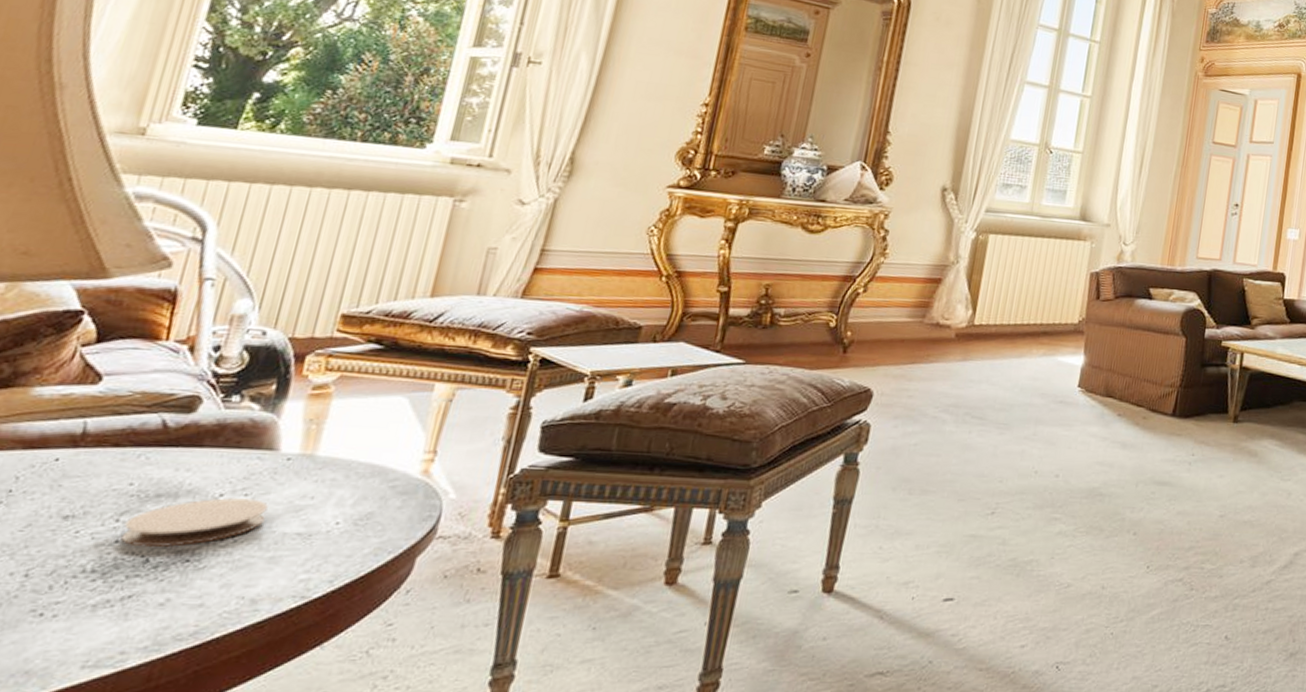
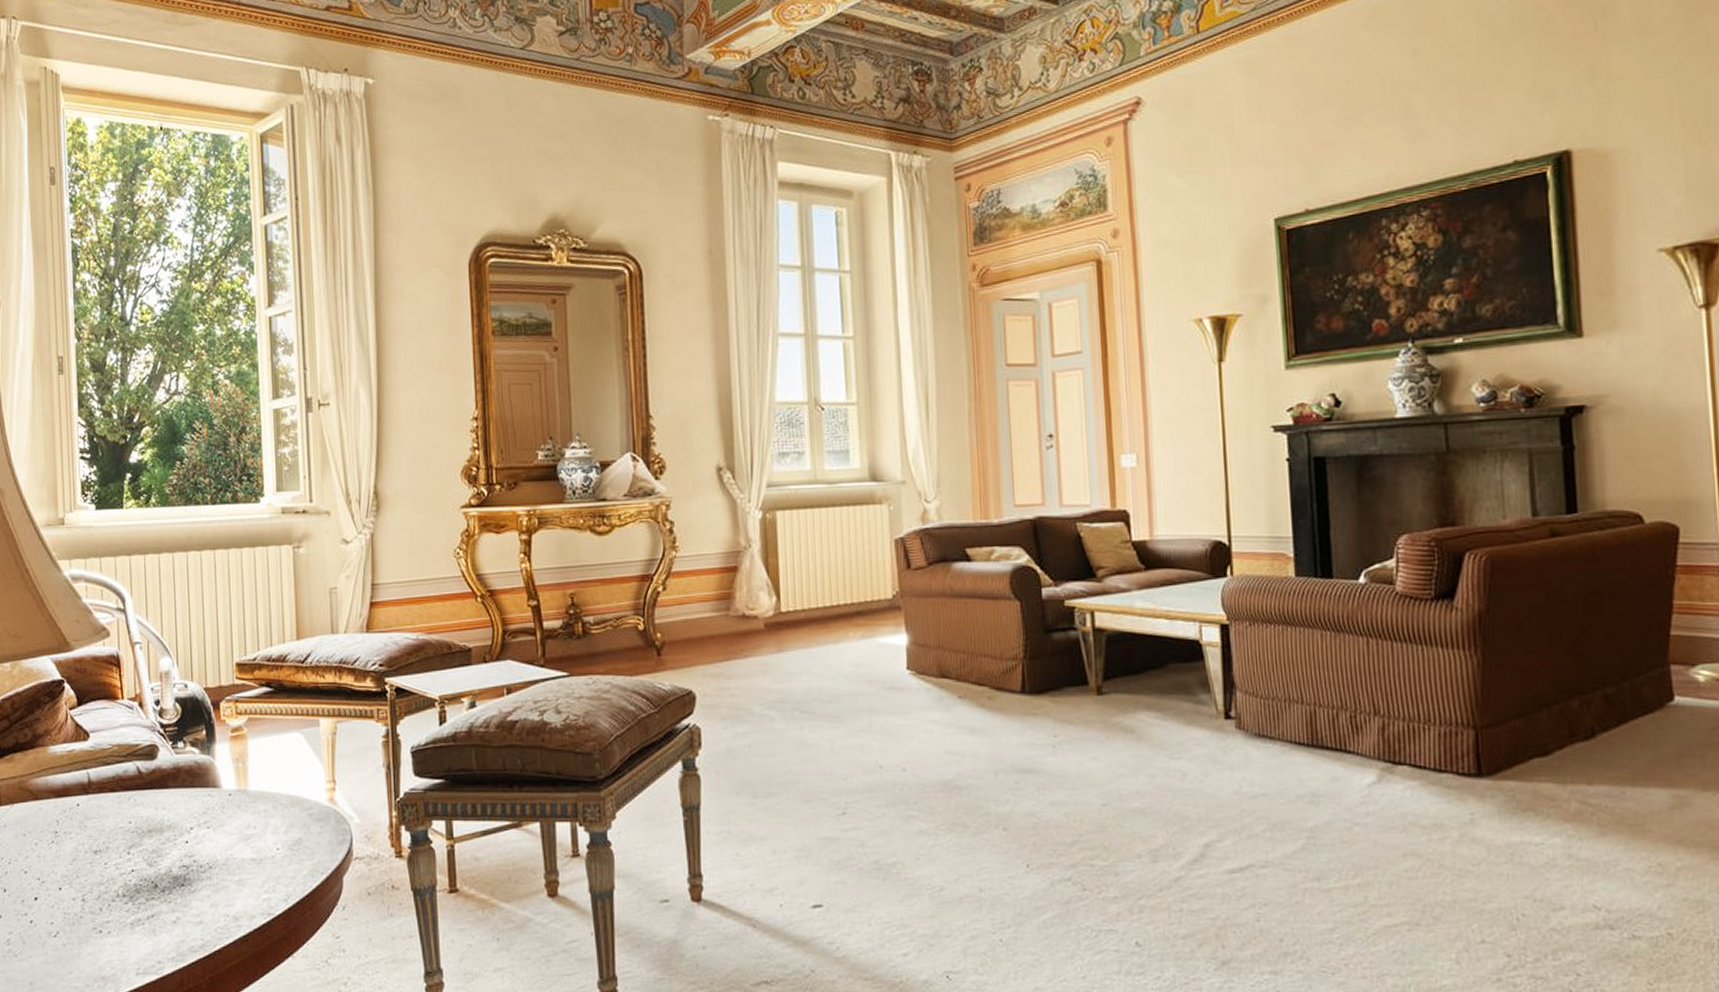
coaster: present [120,498,268,548] -> none [134,831,226,875]

